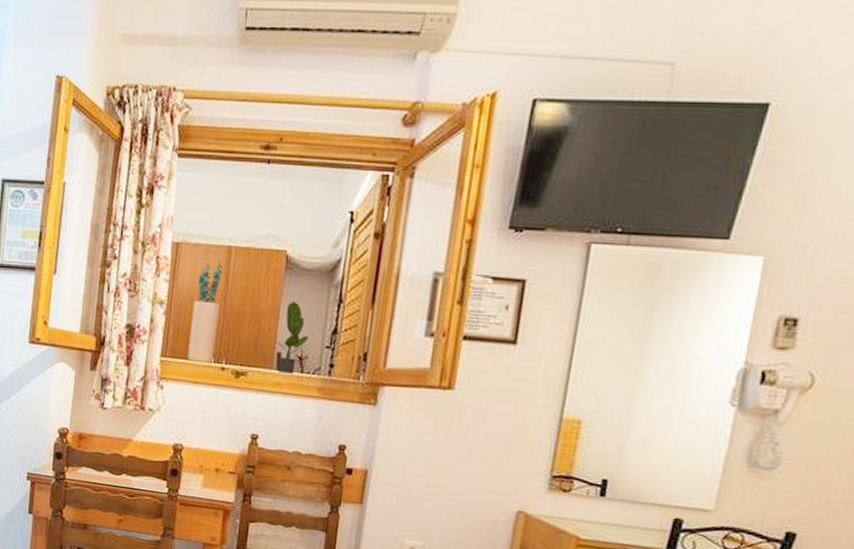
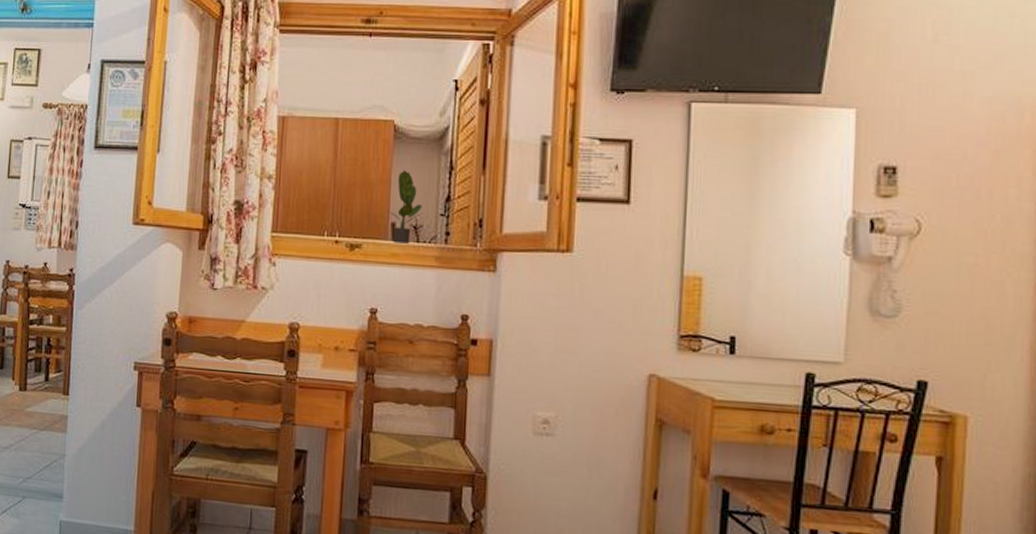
vase: present [187,262,223,364] -> none [298,134,331,238]

